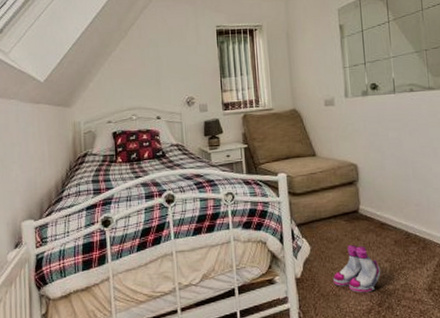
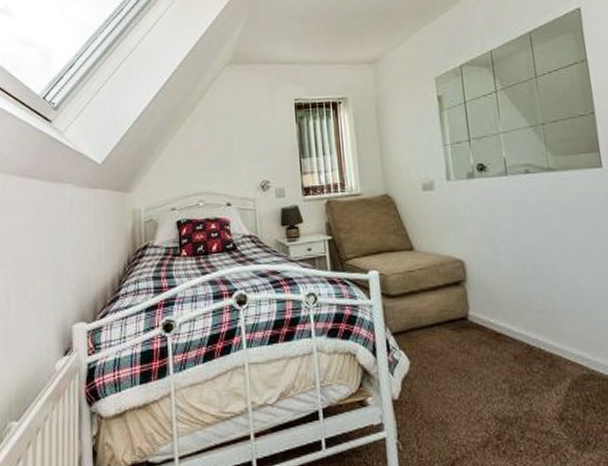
boots: present [332,245,381,293] -> none [438,360,499,421]

